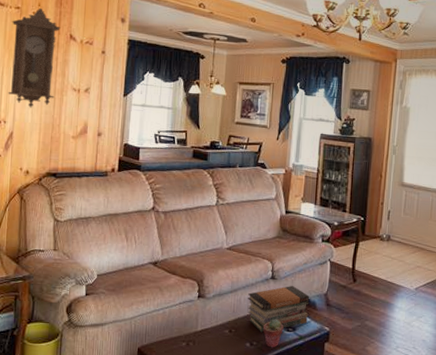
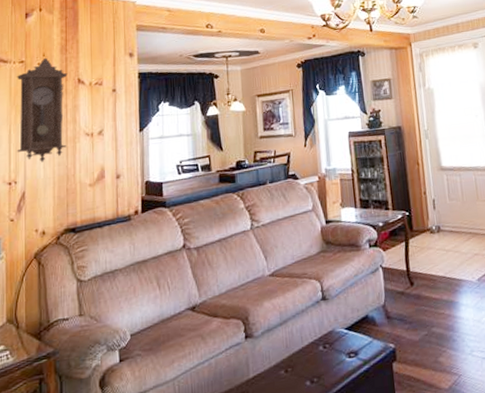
book stack: present [247,286,310,332] -> none [299,303,369,365]
potted succulent: present [263,319,284,348] -> none [321,346,345,382]

